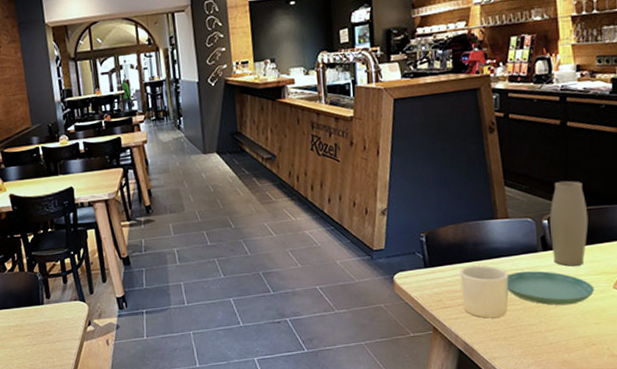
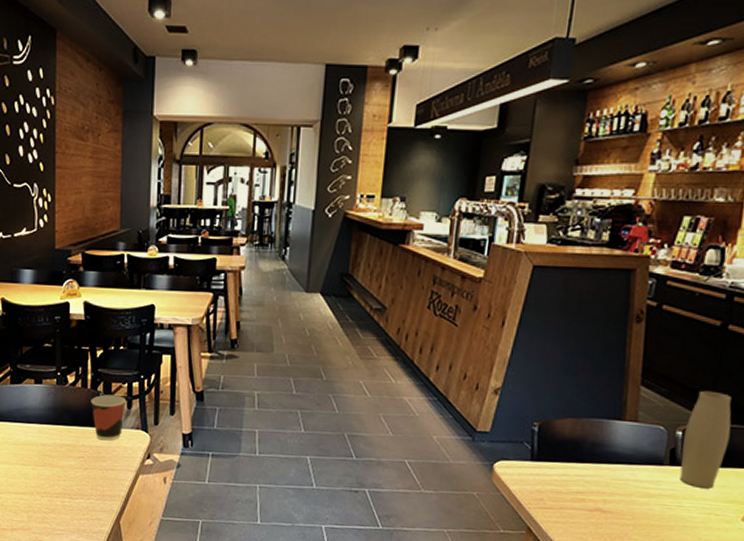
cup: none [29,273,62,316] -> present [91,394,126,441]
mug: present [460,265,509,318] -> none [565,467,625,530]
saucer: present [507,271,595,306] -> none [619,483,721,530]

